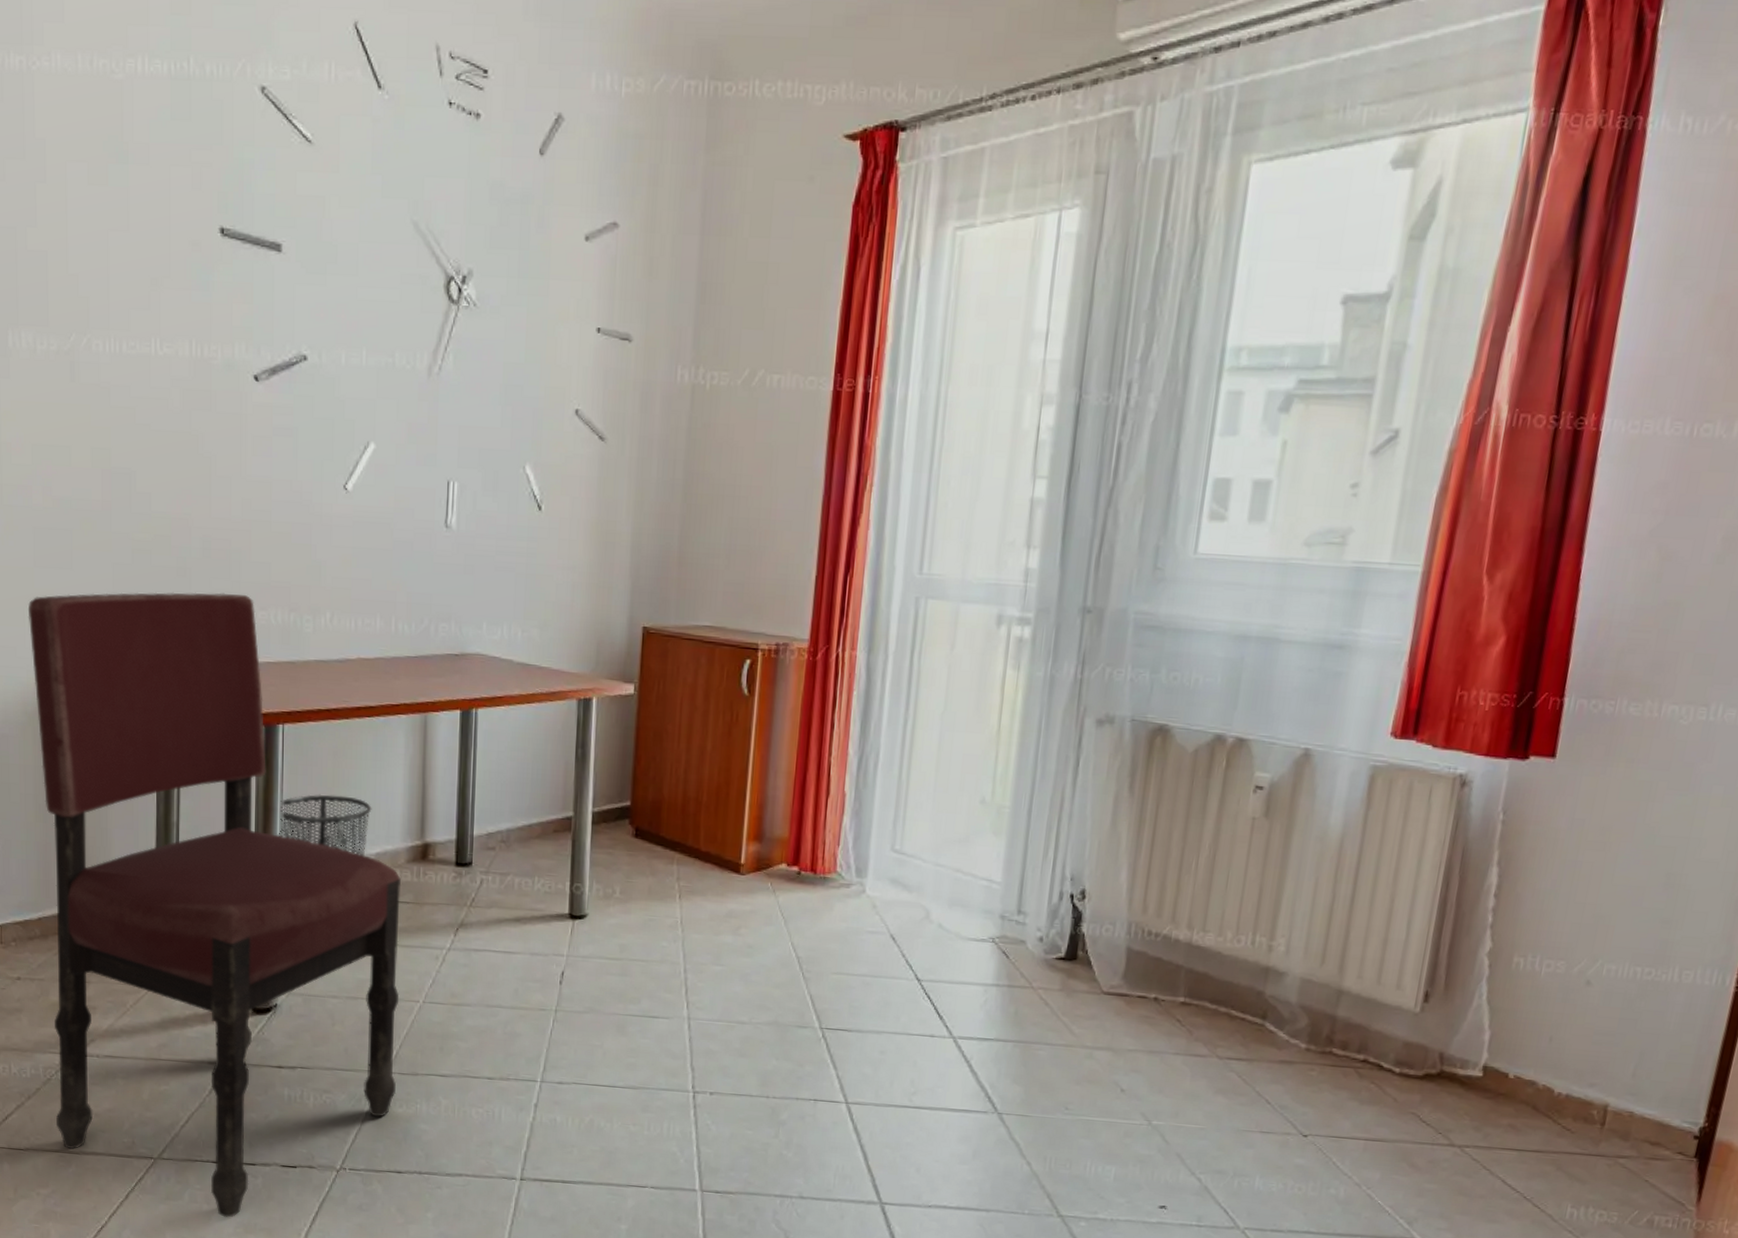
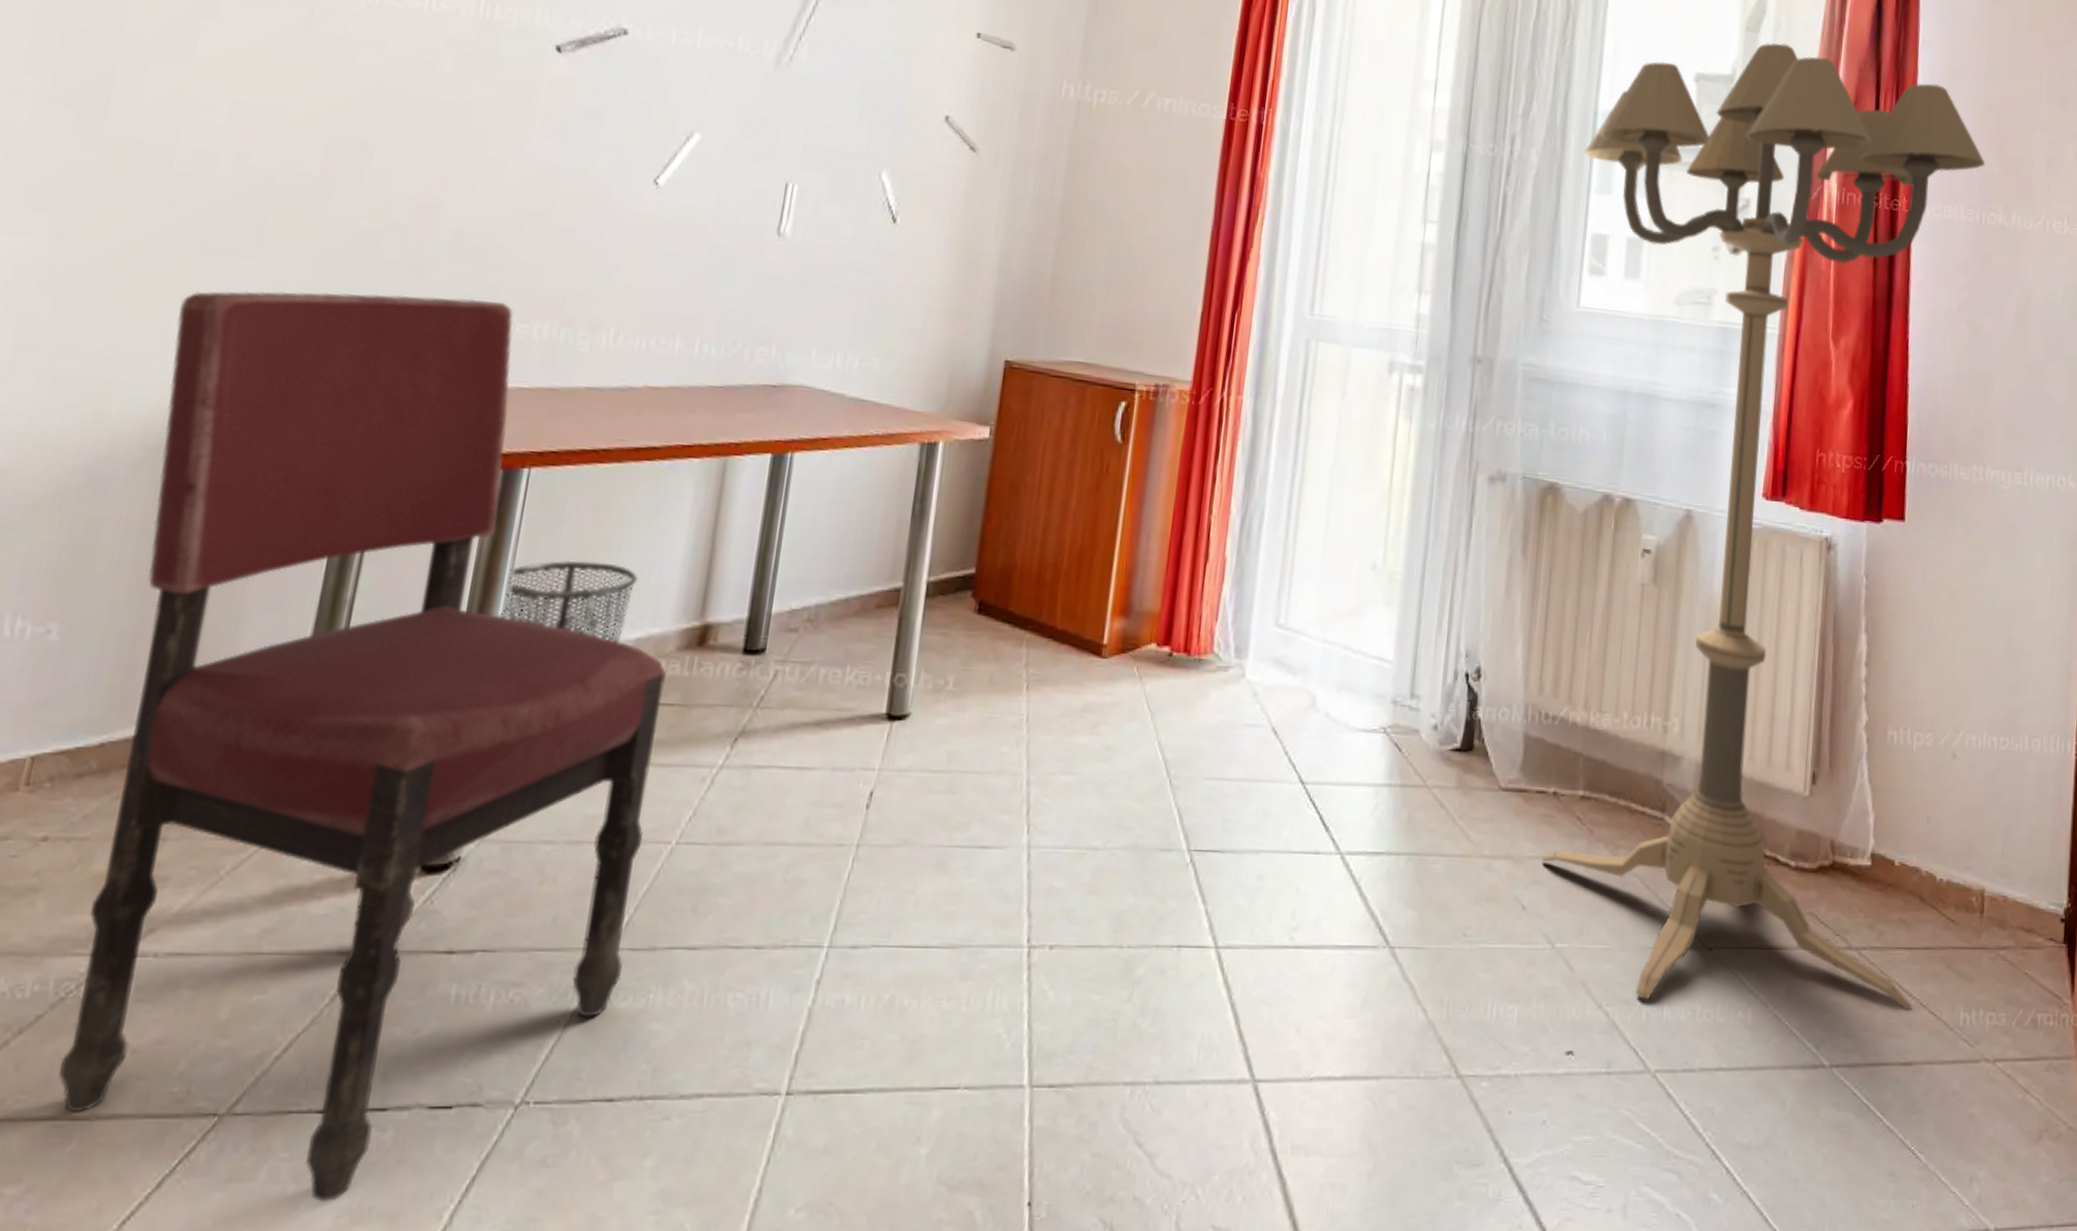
floor lamp: none [1141,250,1706,1201] -> present [1542,42,1985,1010]

